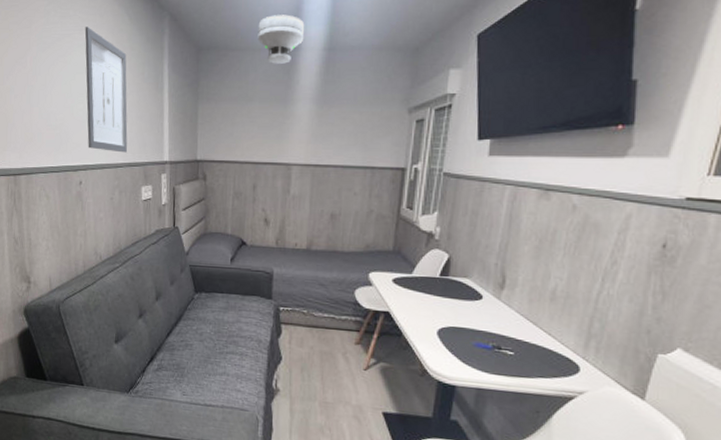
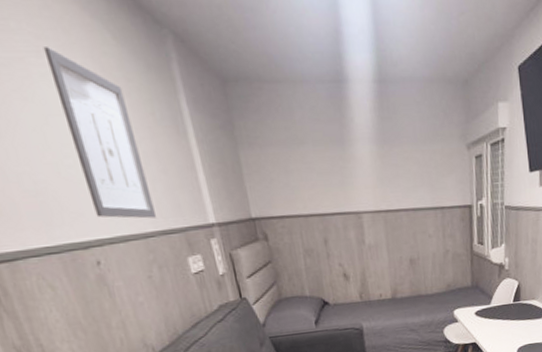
smoke detector: present [257,14,305,64] -> none [293,38,350,99]

